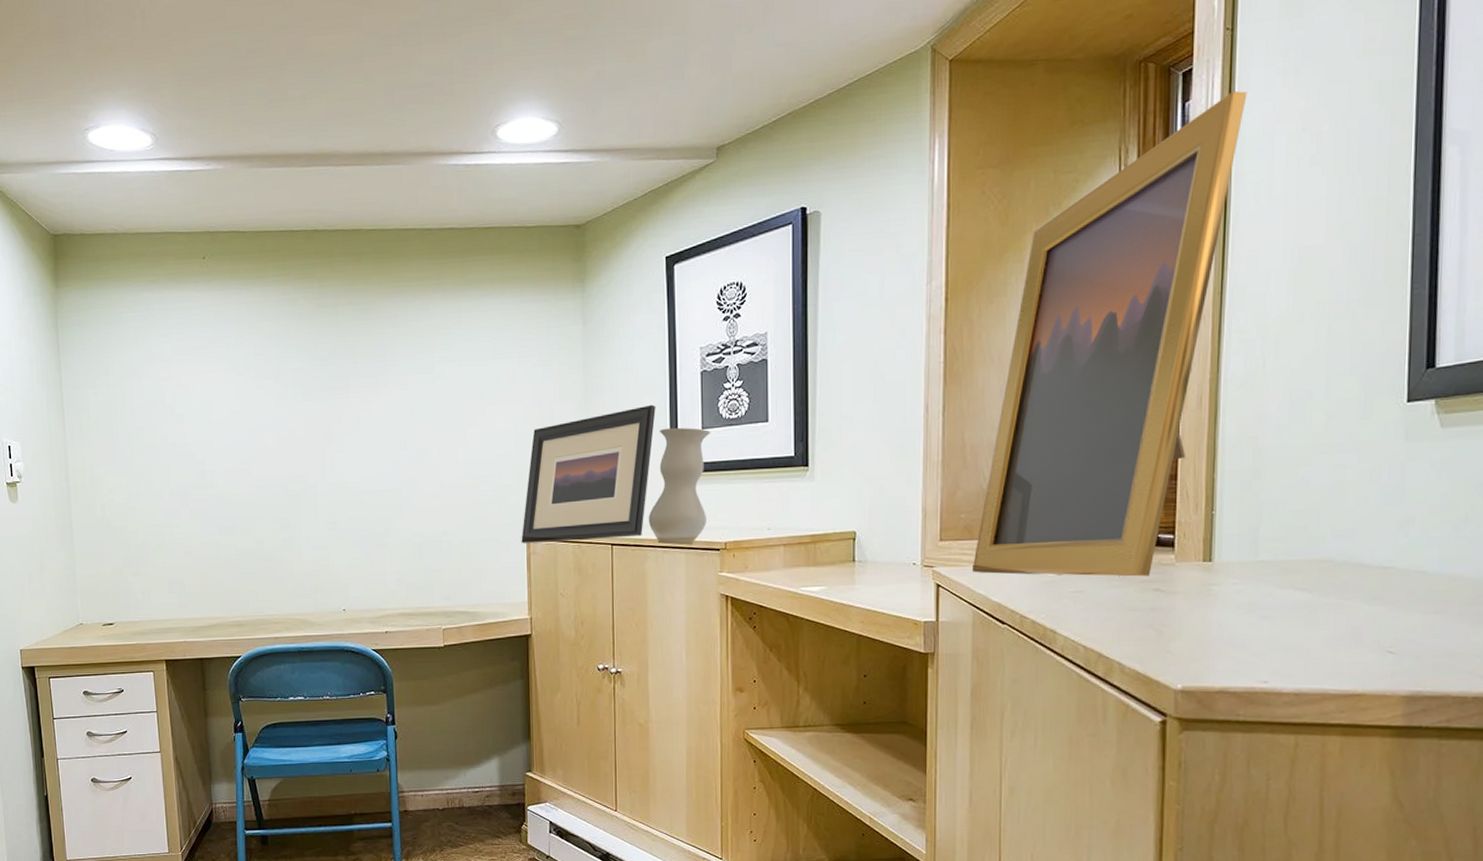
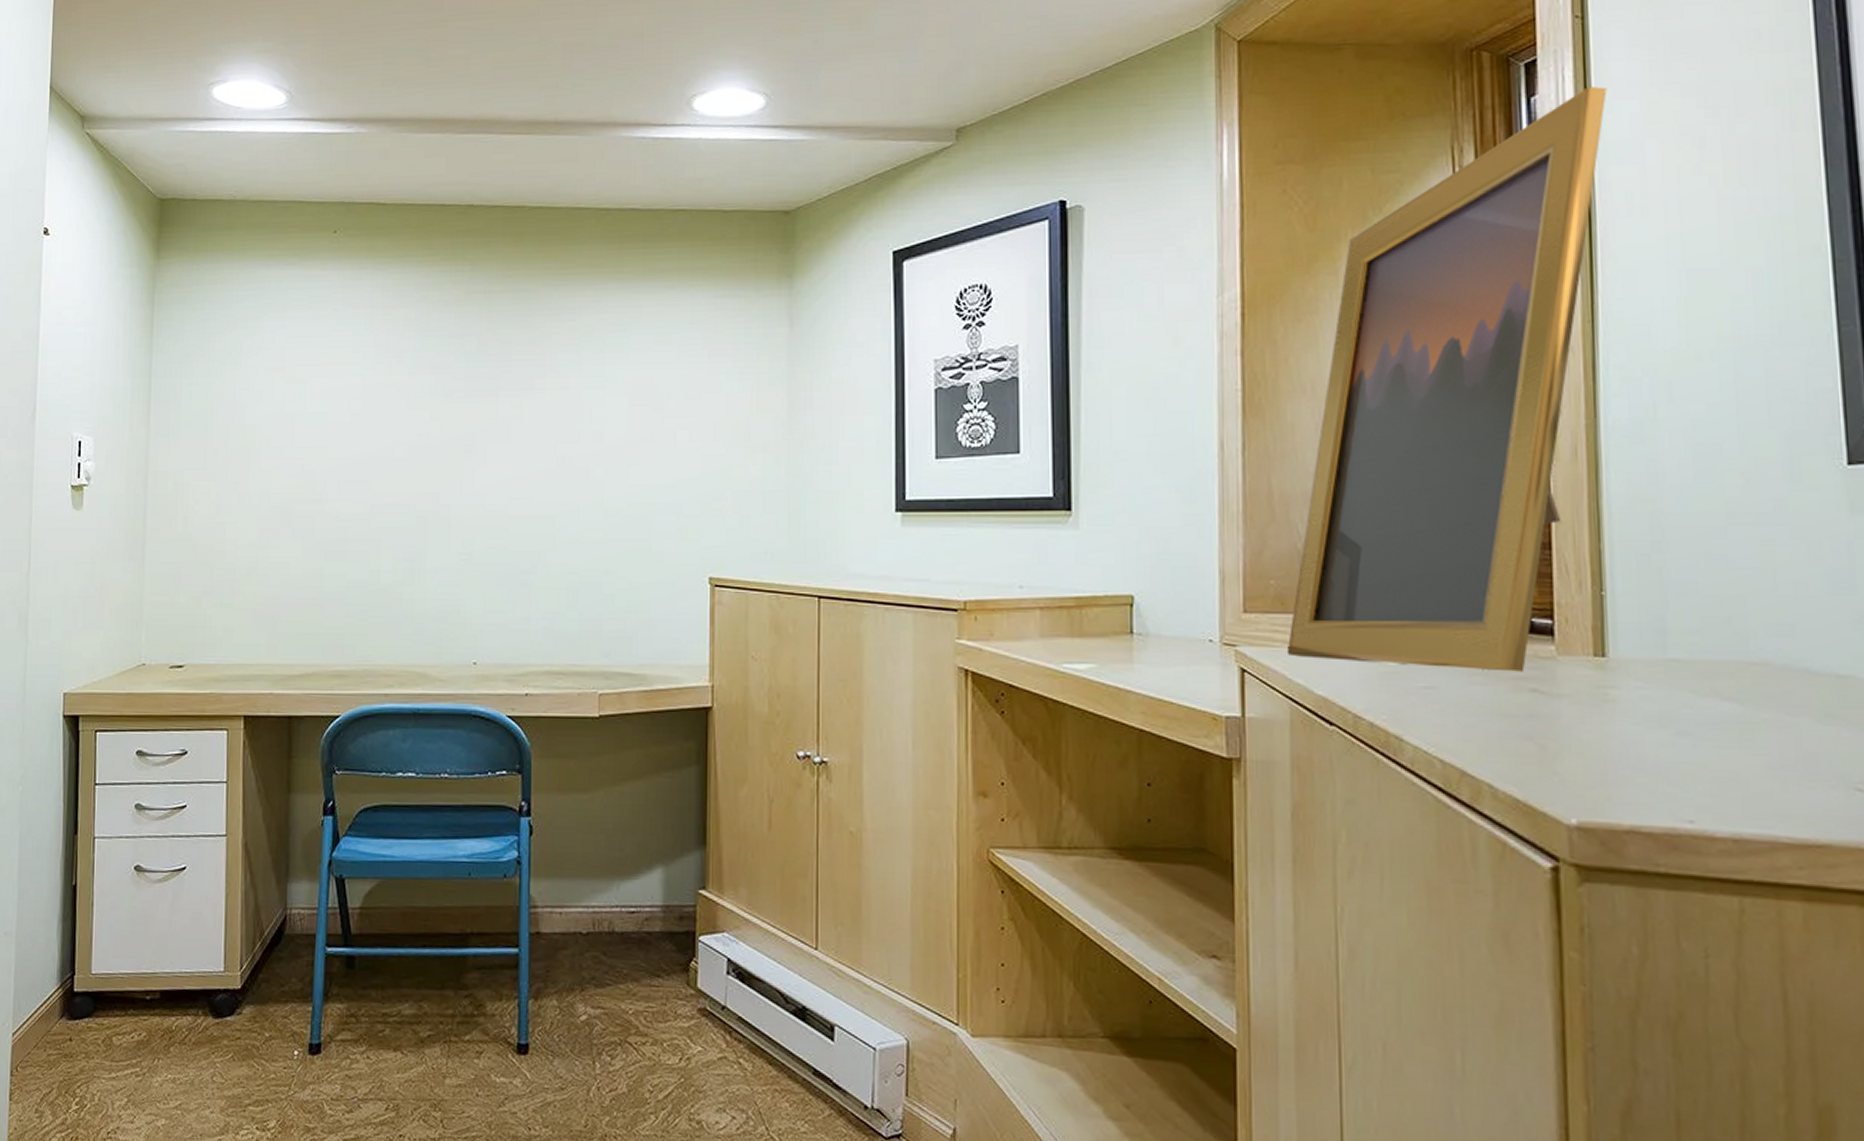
picture frame: present [521,404,656,544] -> none [703,426,878,591]
vase: present [648,427,711,545] -> none [866,455,947,602]

